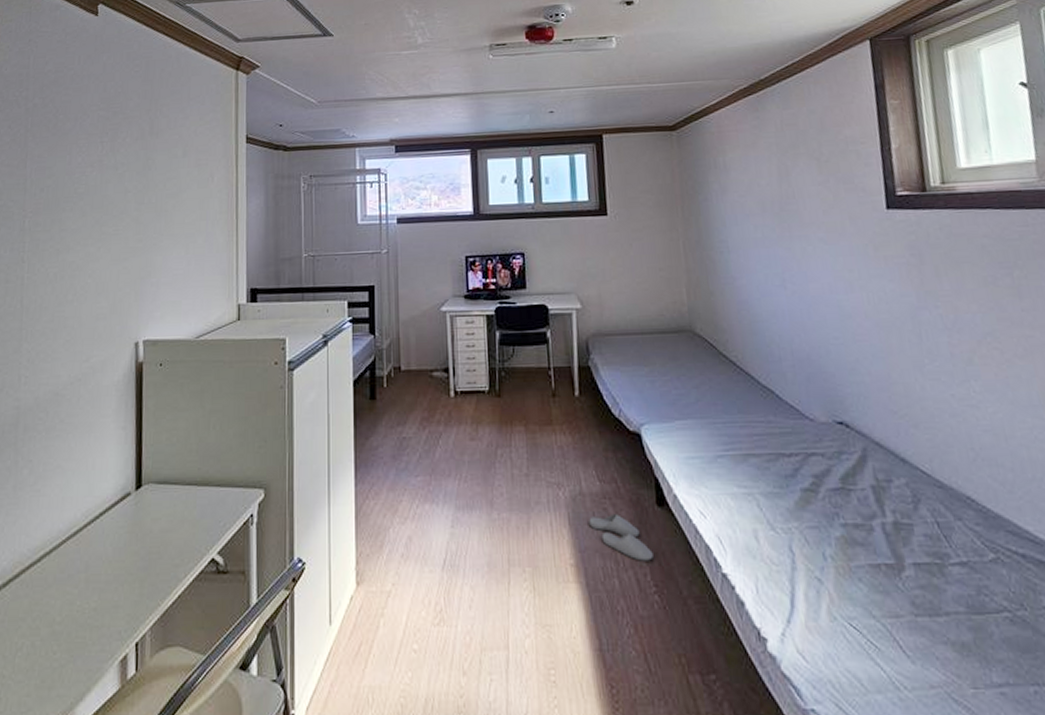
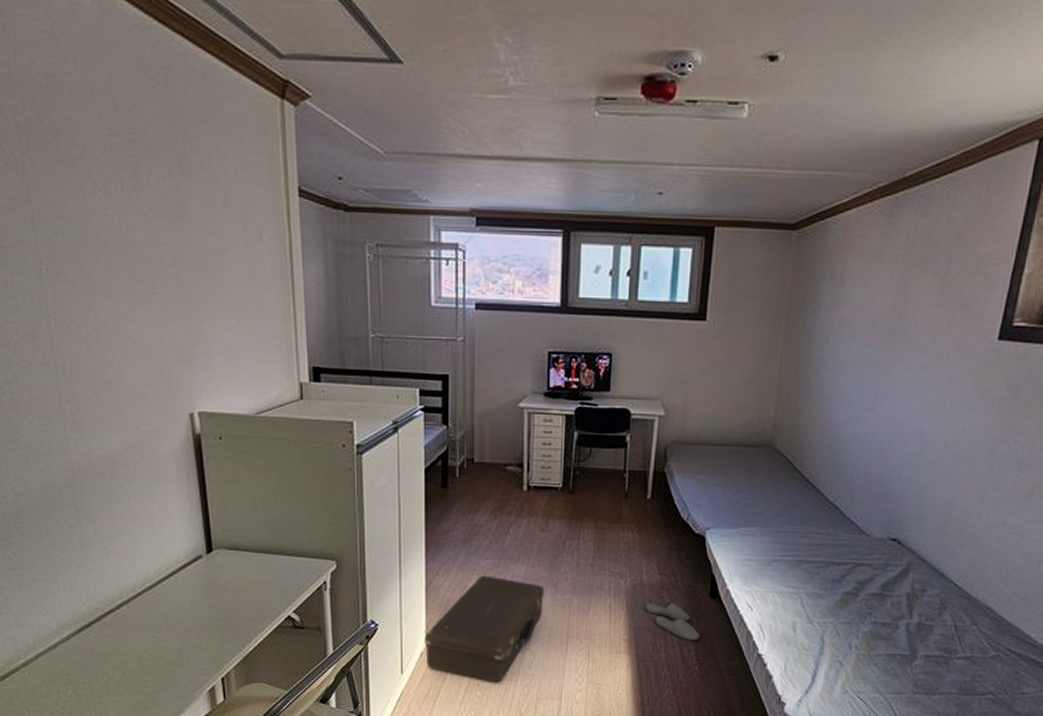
suitcase: none [354,495,481,631] -> present [424,575,545,683]

